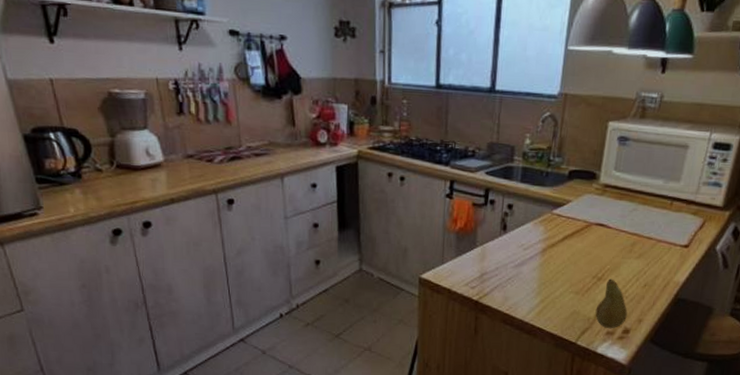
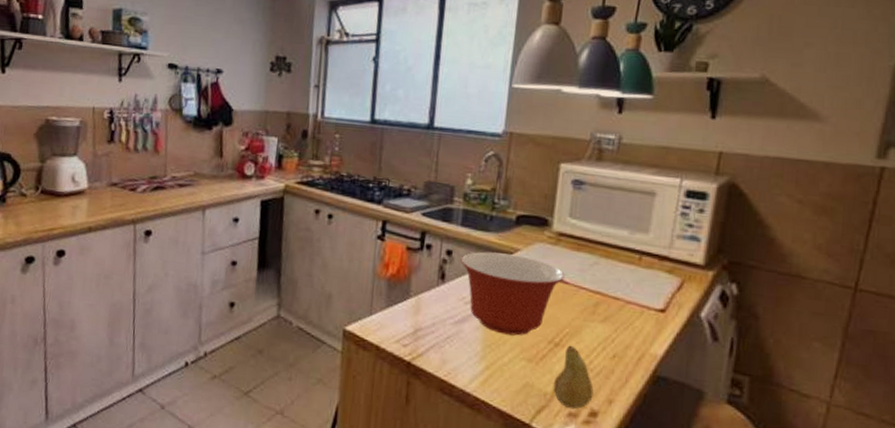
mixing bowl: none [520,204,609,274] -> present [460,251,565,336]

